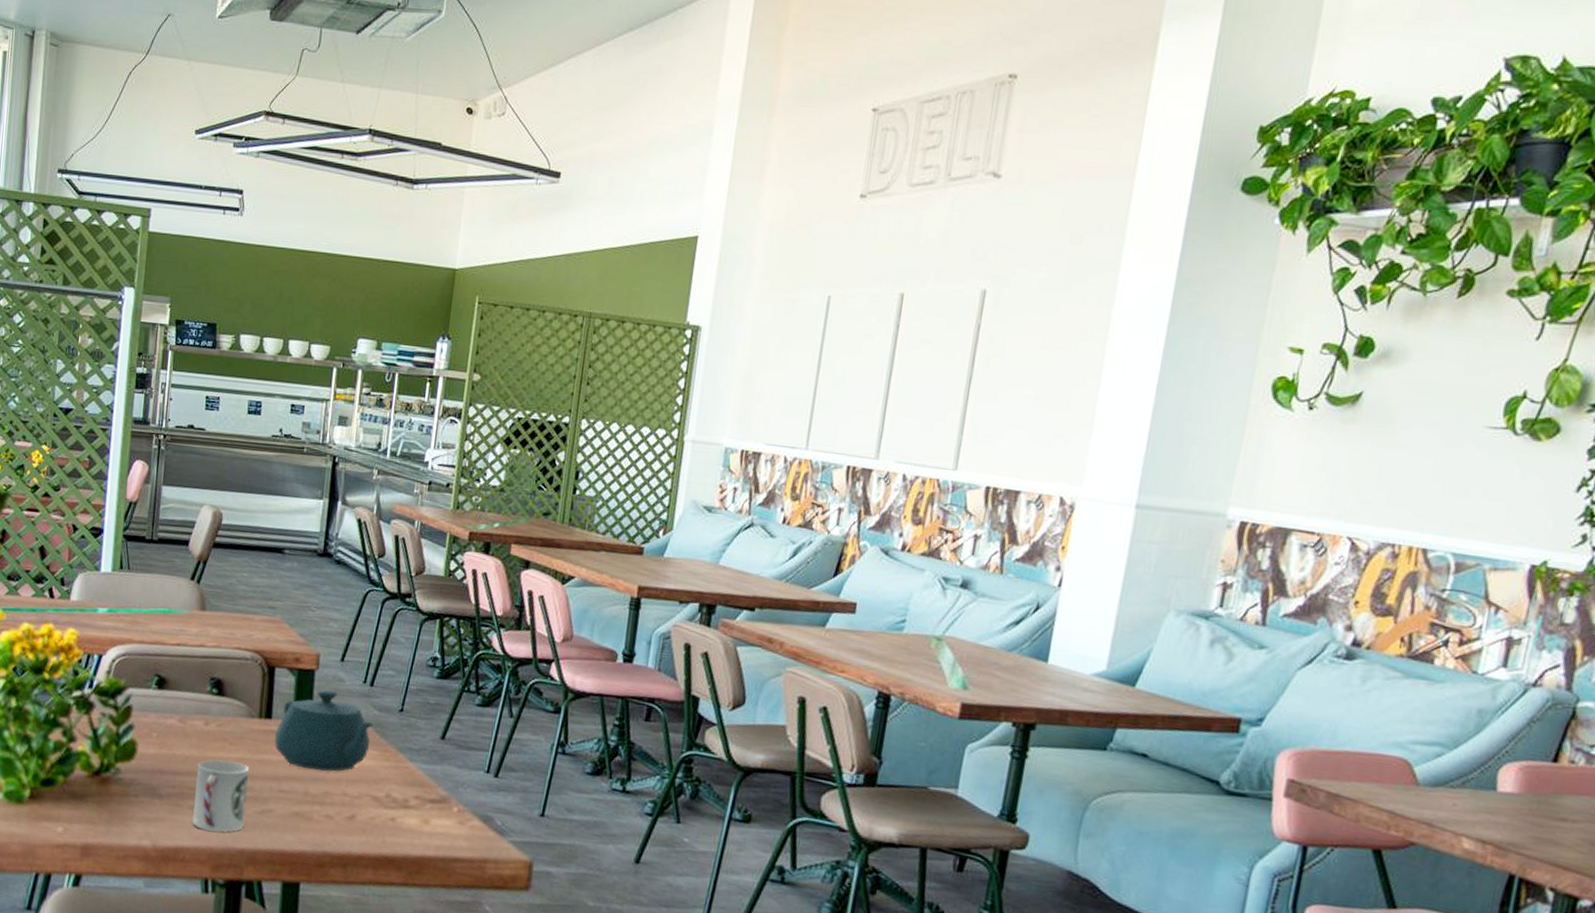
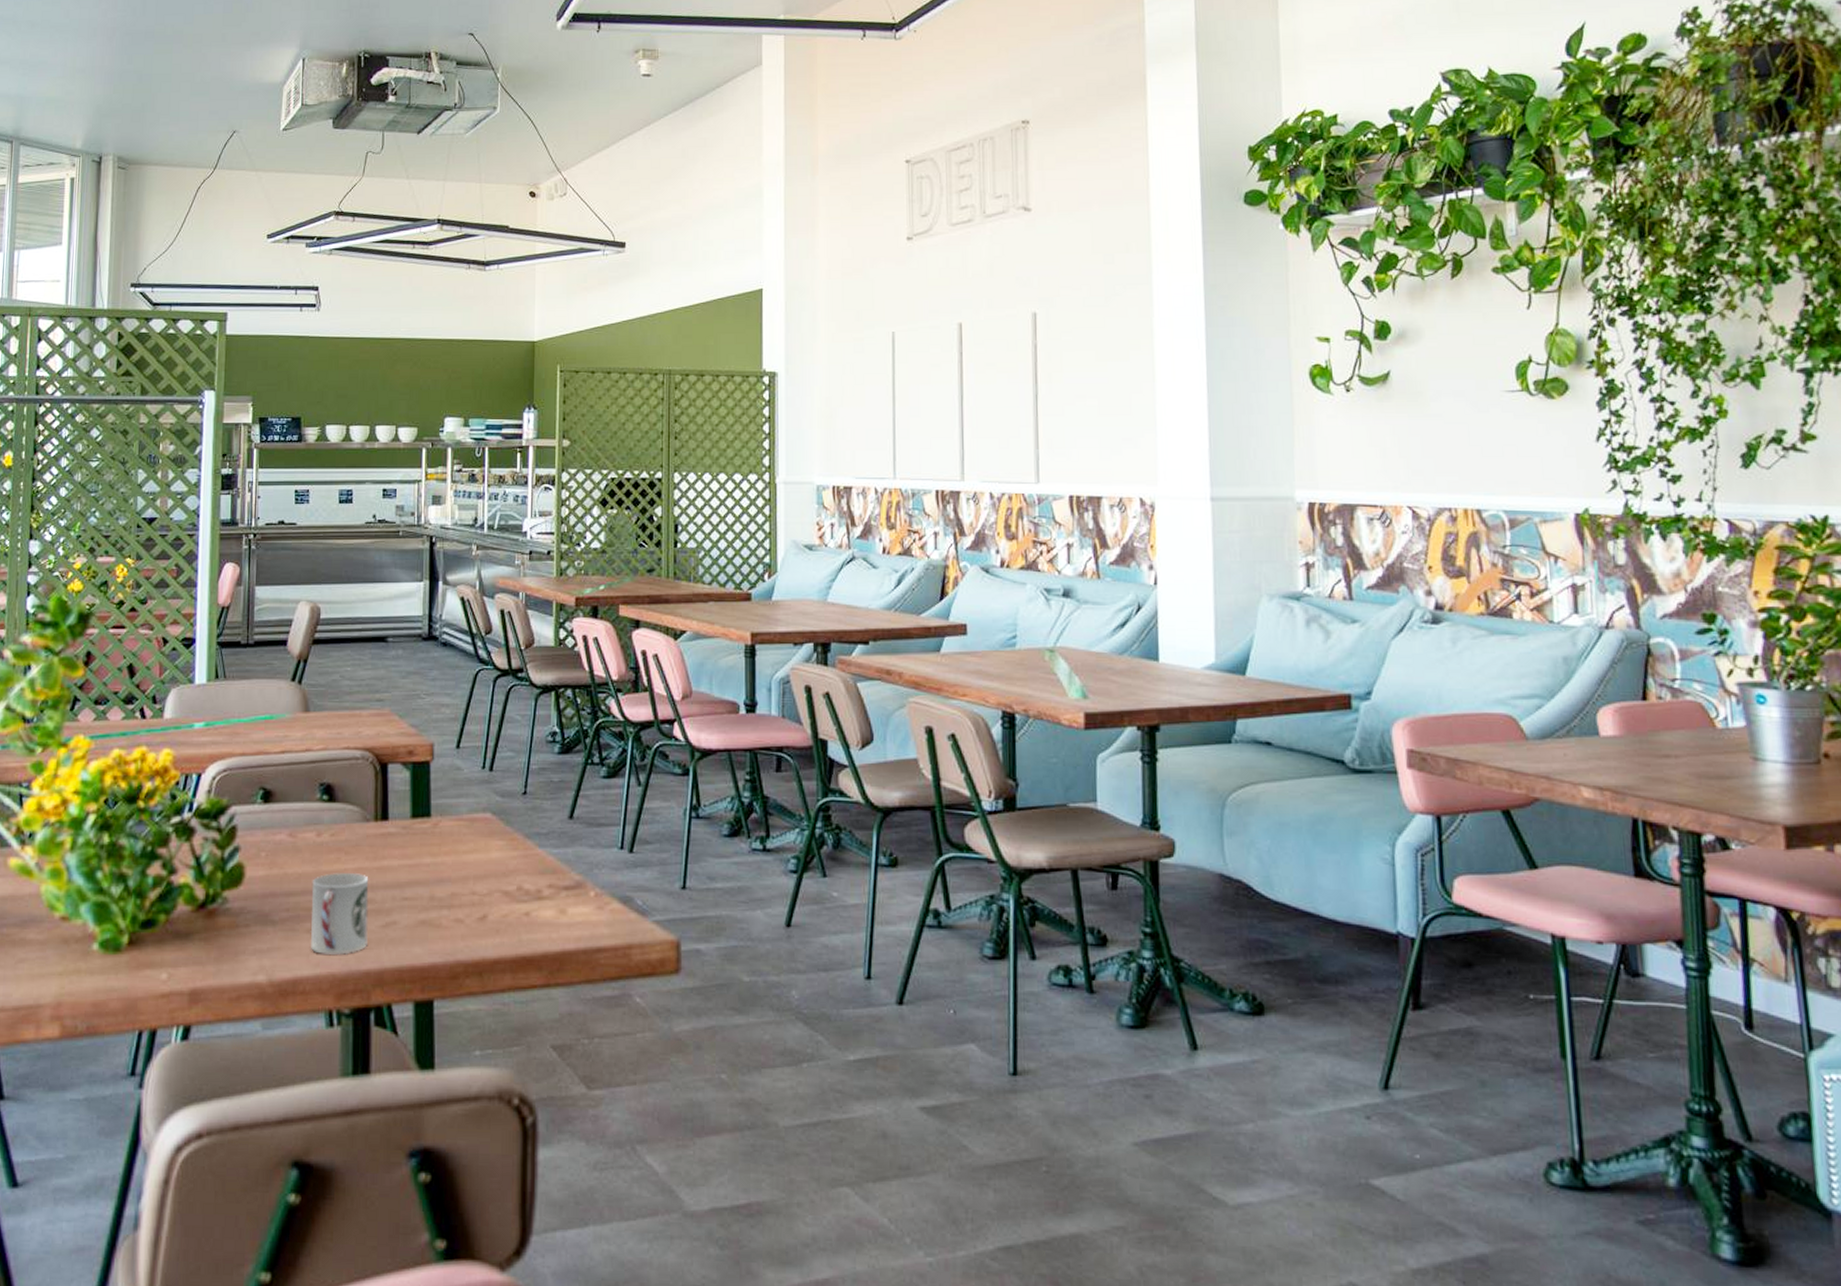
teapot: present [274,690,374,772] -> none [393,782,497,871]

